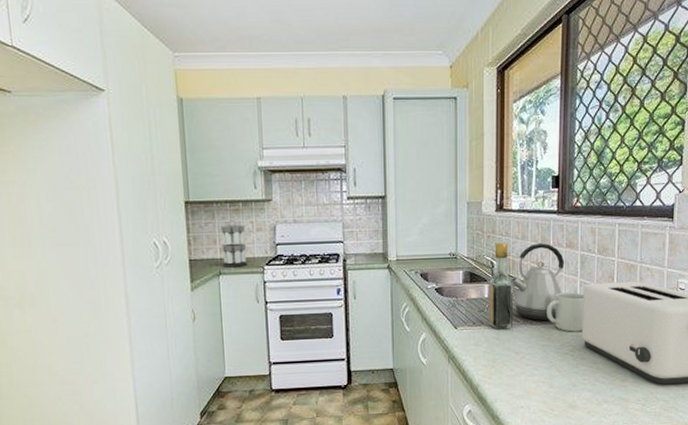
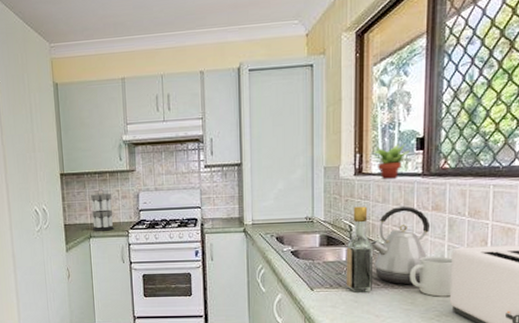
succulent plant: none [511,181,547,217] -> present [371,143,410,180]

